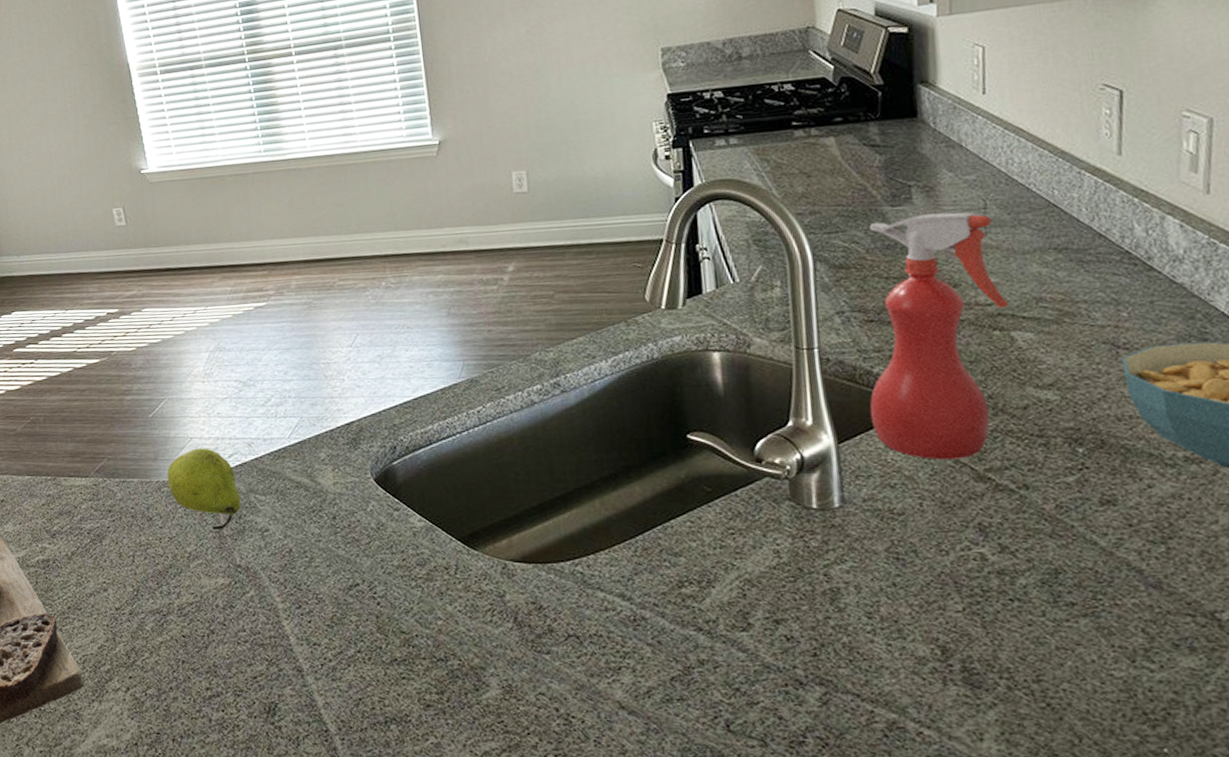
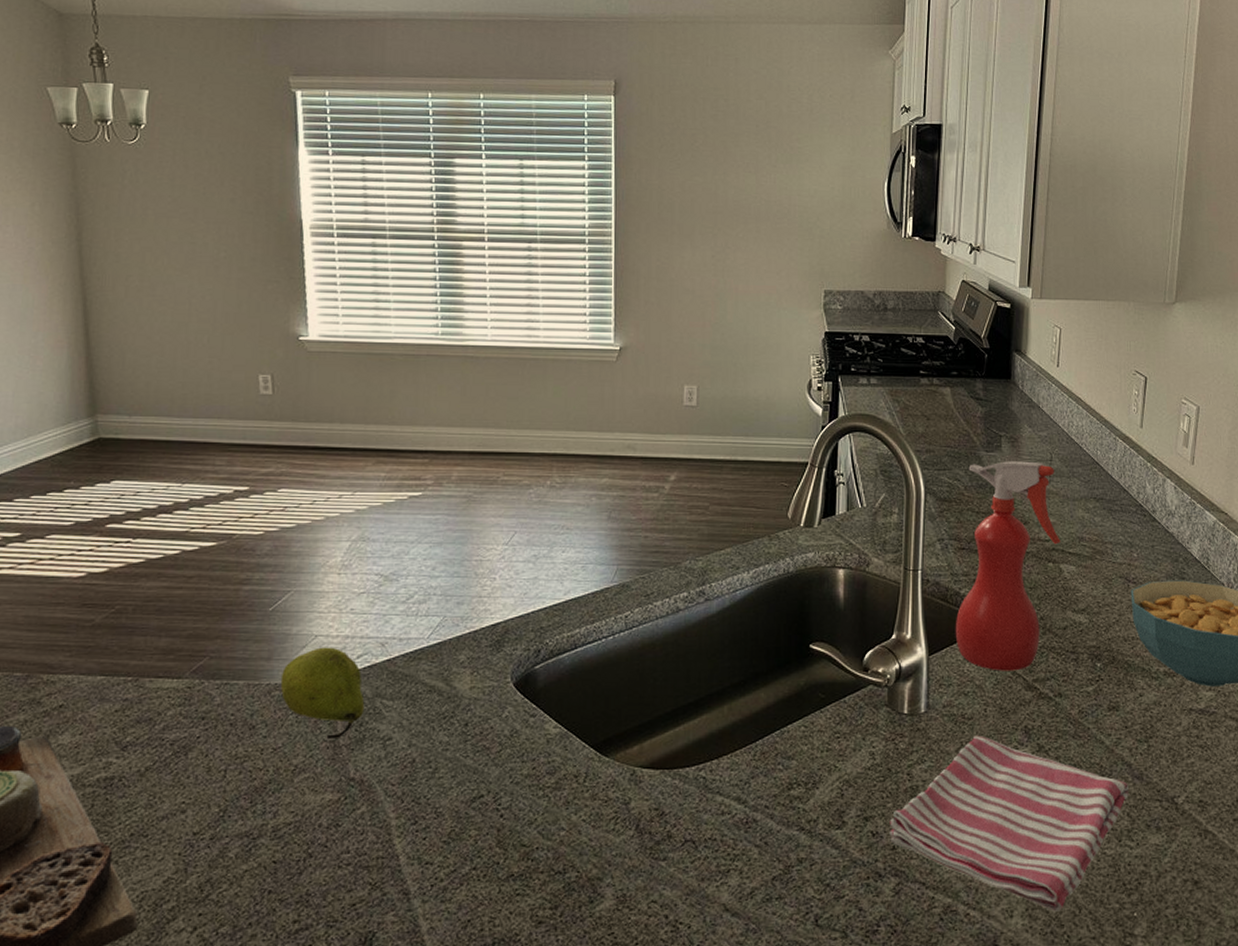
dish towel: none [806,533,1142,739] -> present [889,735,1129,912]

